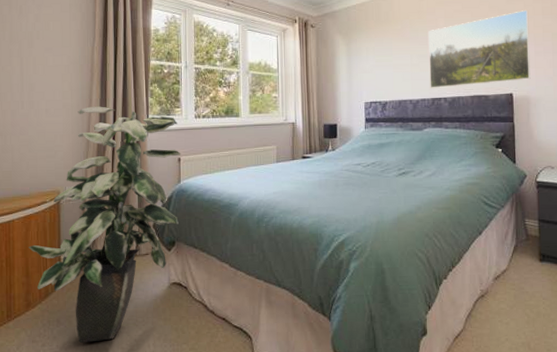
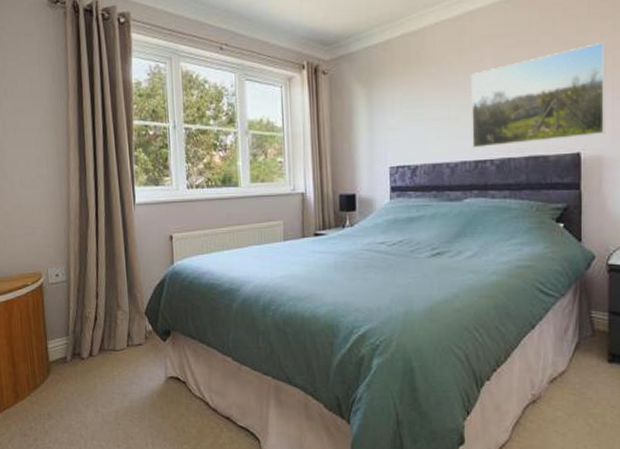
indoor plant: present [28,106,181,343] -> none [12,175,173,438]

